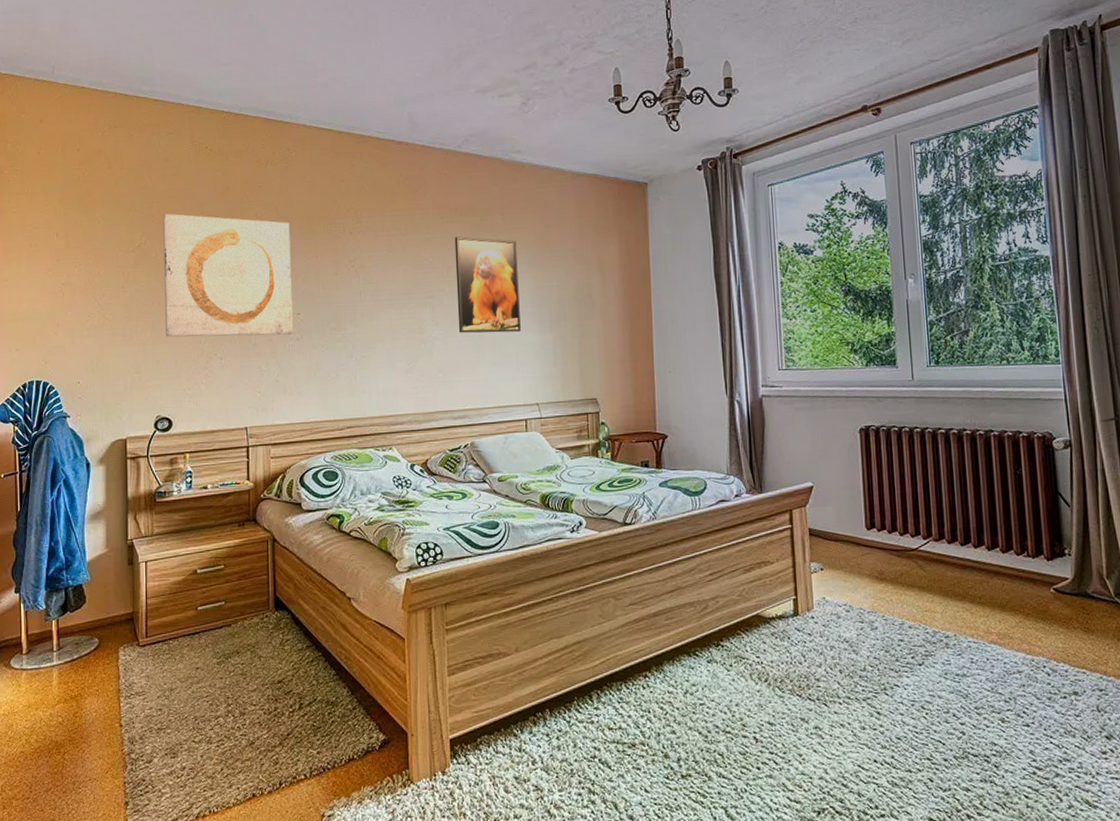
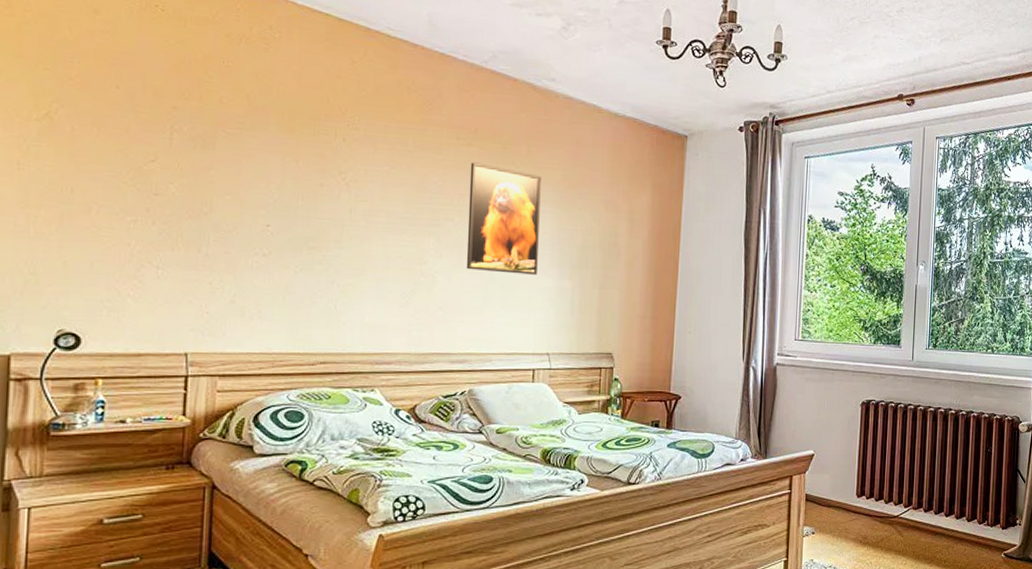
wall art: present [163,213,293,337] -> none [79,78,265,249]

